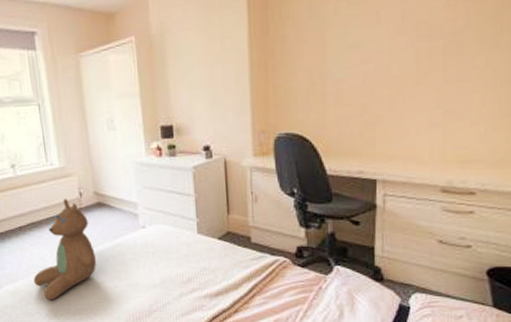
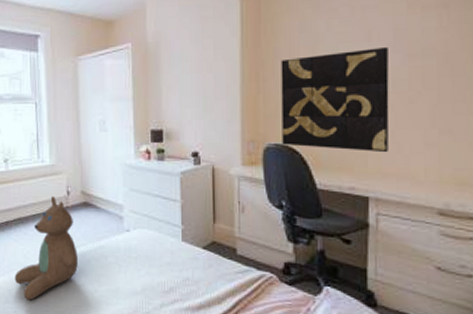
wall art: none [289,28,397,136] -> present [281,46,390,153]

